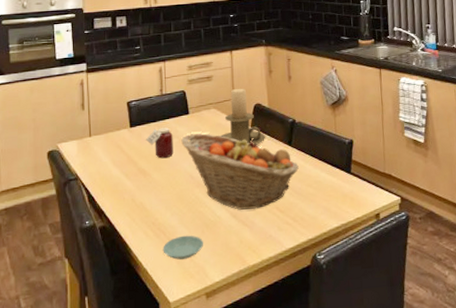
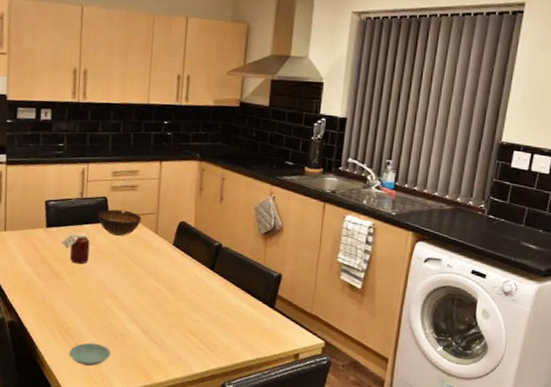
bowl: none [178,100,219,127] -> present [98,209,142,237]
fruit basket: present [181,133,299,210] -> none [98,243,219,329]
candle holder: present [220,88,266,145] -> none [139,202,188,264]

